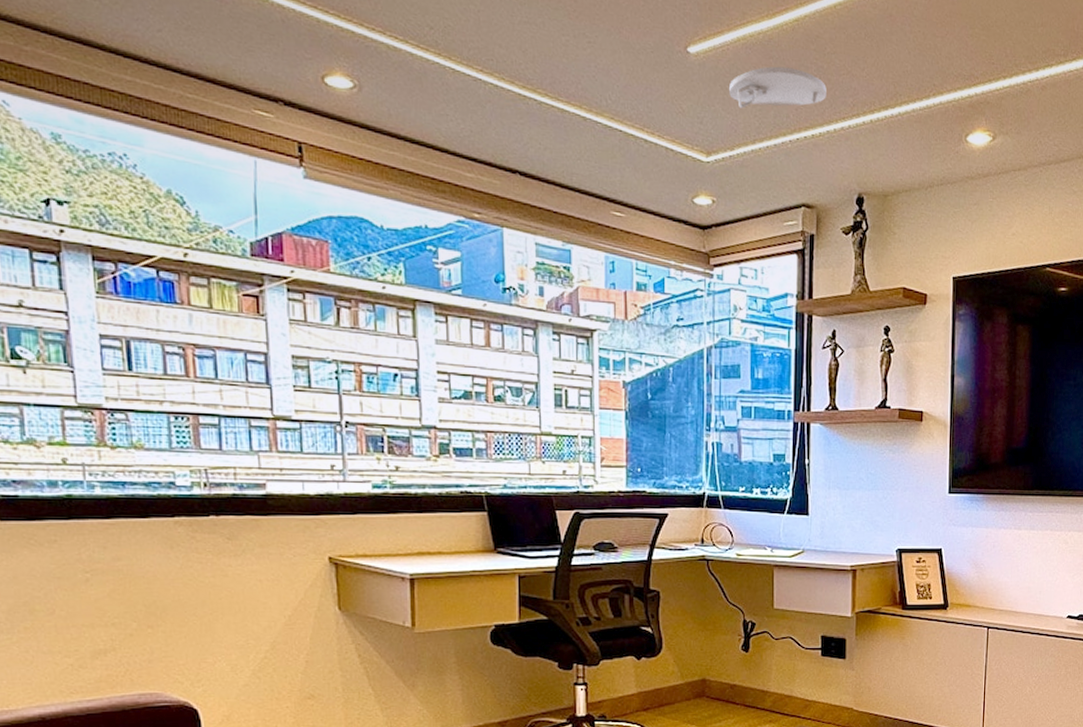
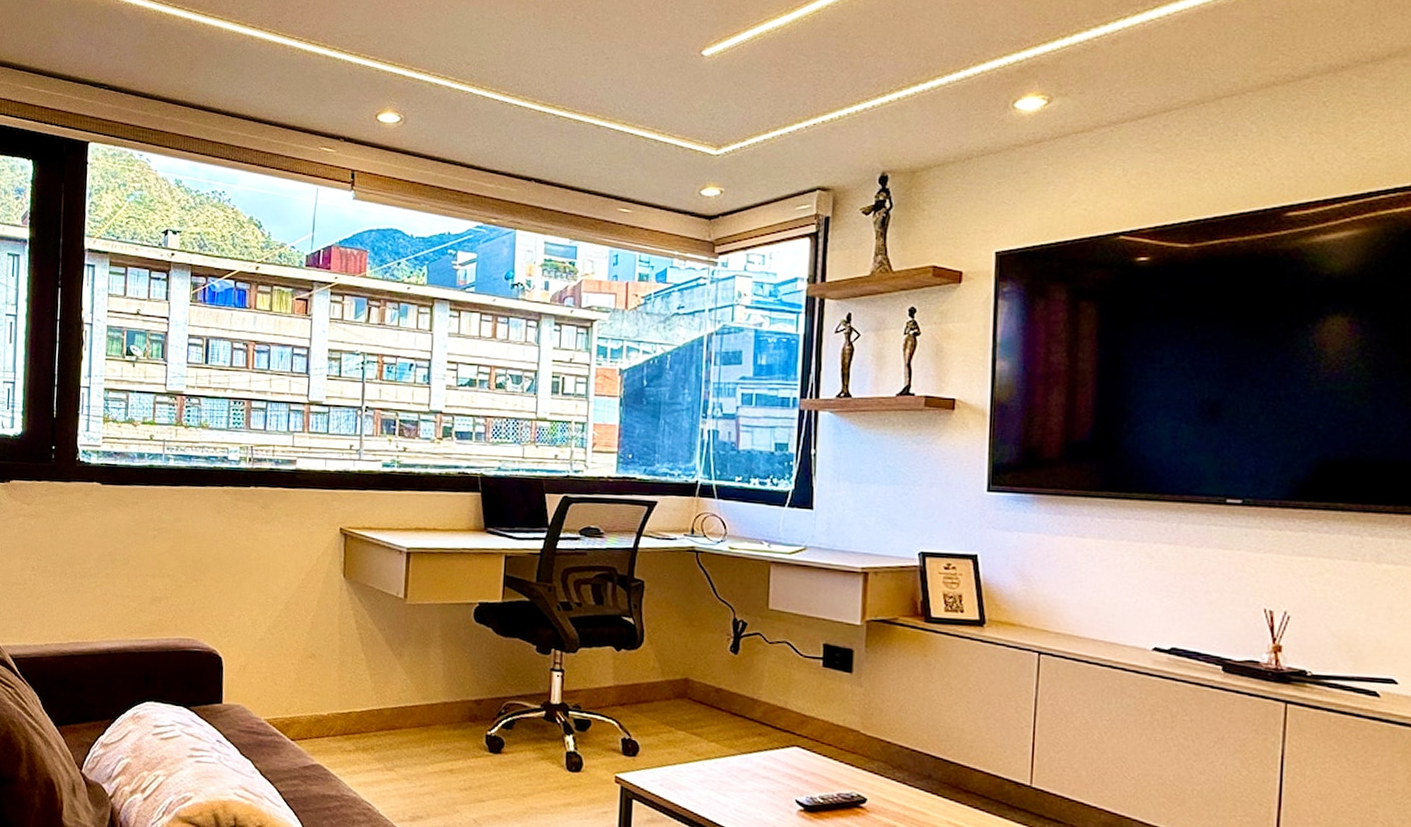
smoke detector: present [729,66,827,109] -> none [743,57,848,101]

